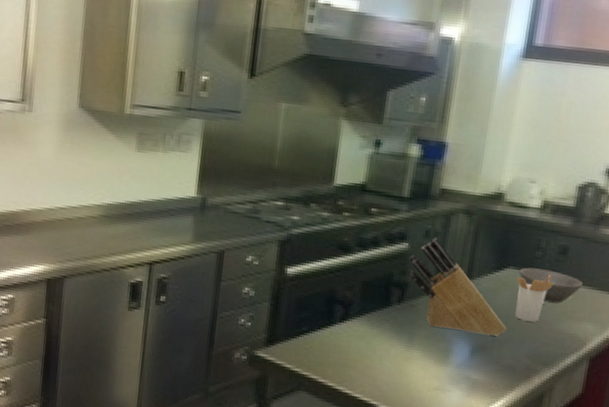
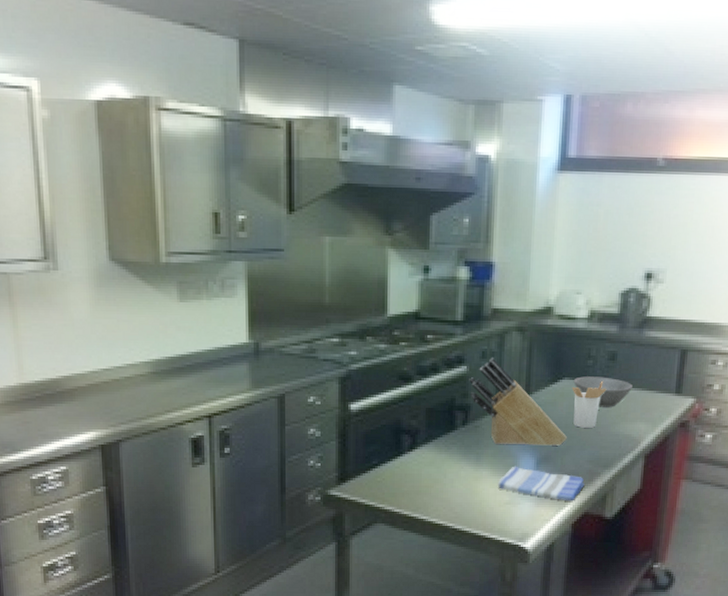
dish towel: none [427,351,521,397] -> present [497,466,585,502]

